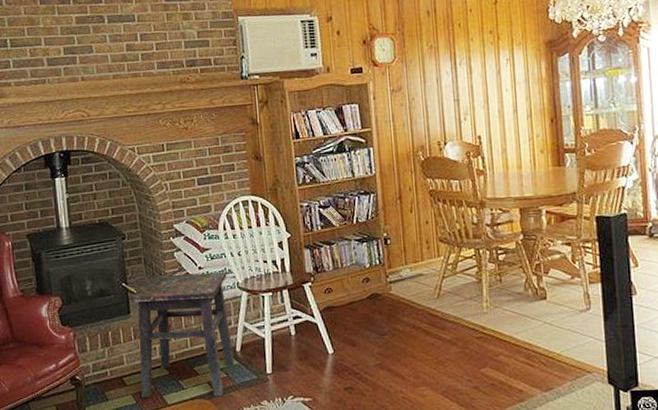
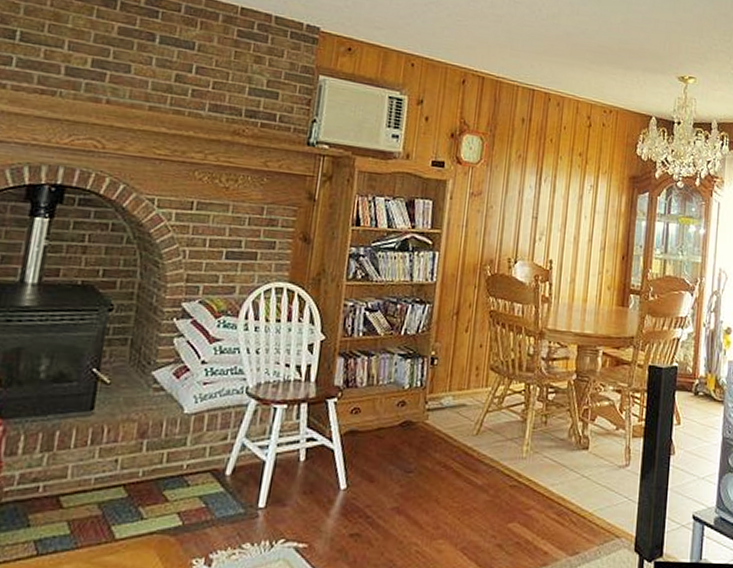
side table: present [131,271,235,399] -> none [80,364,237,532]

